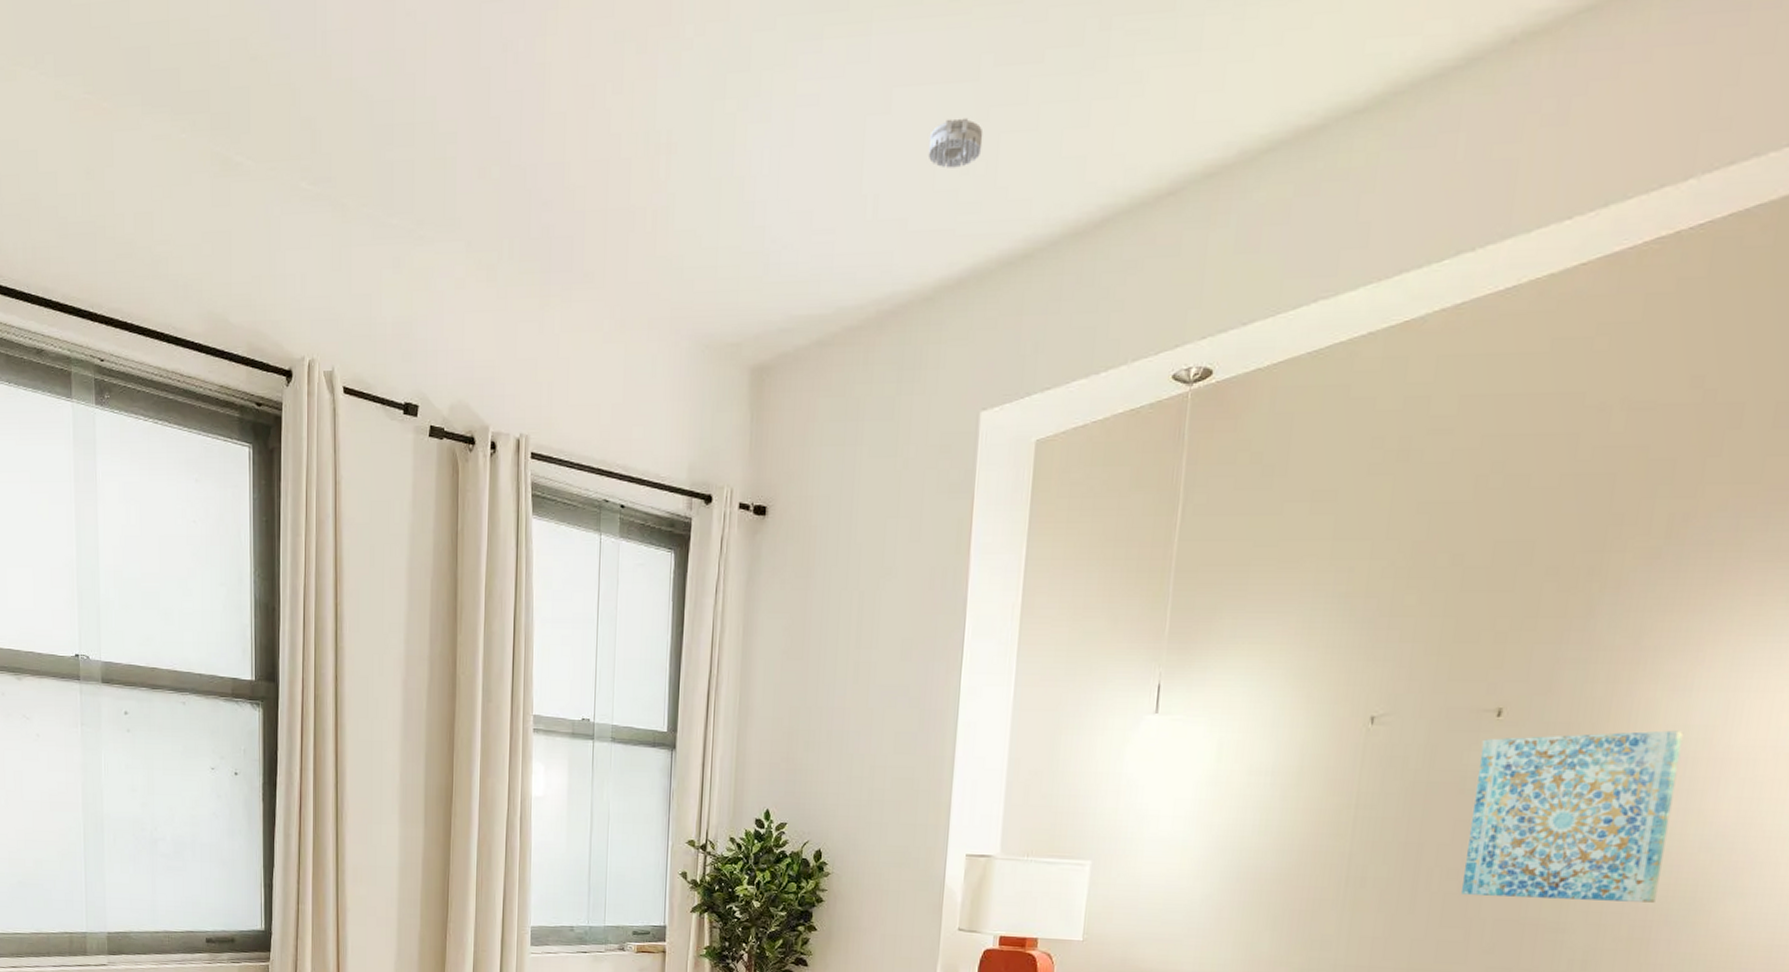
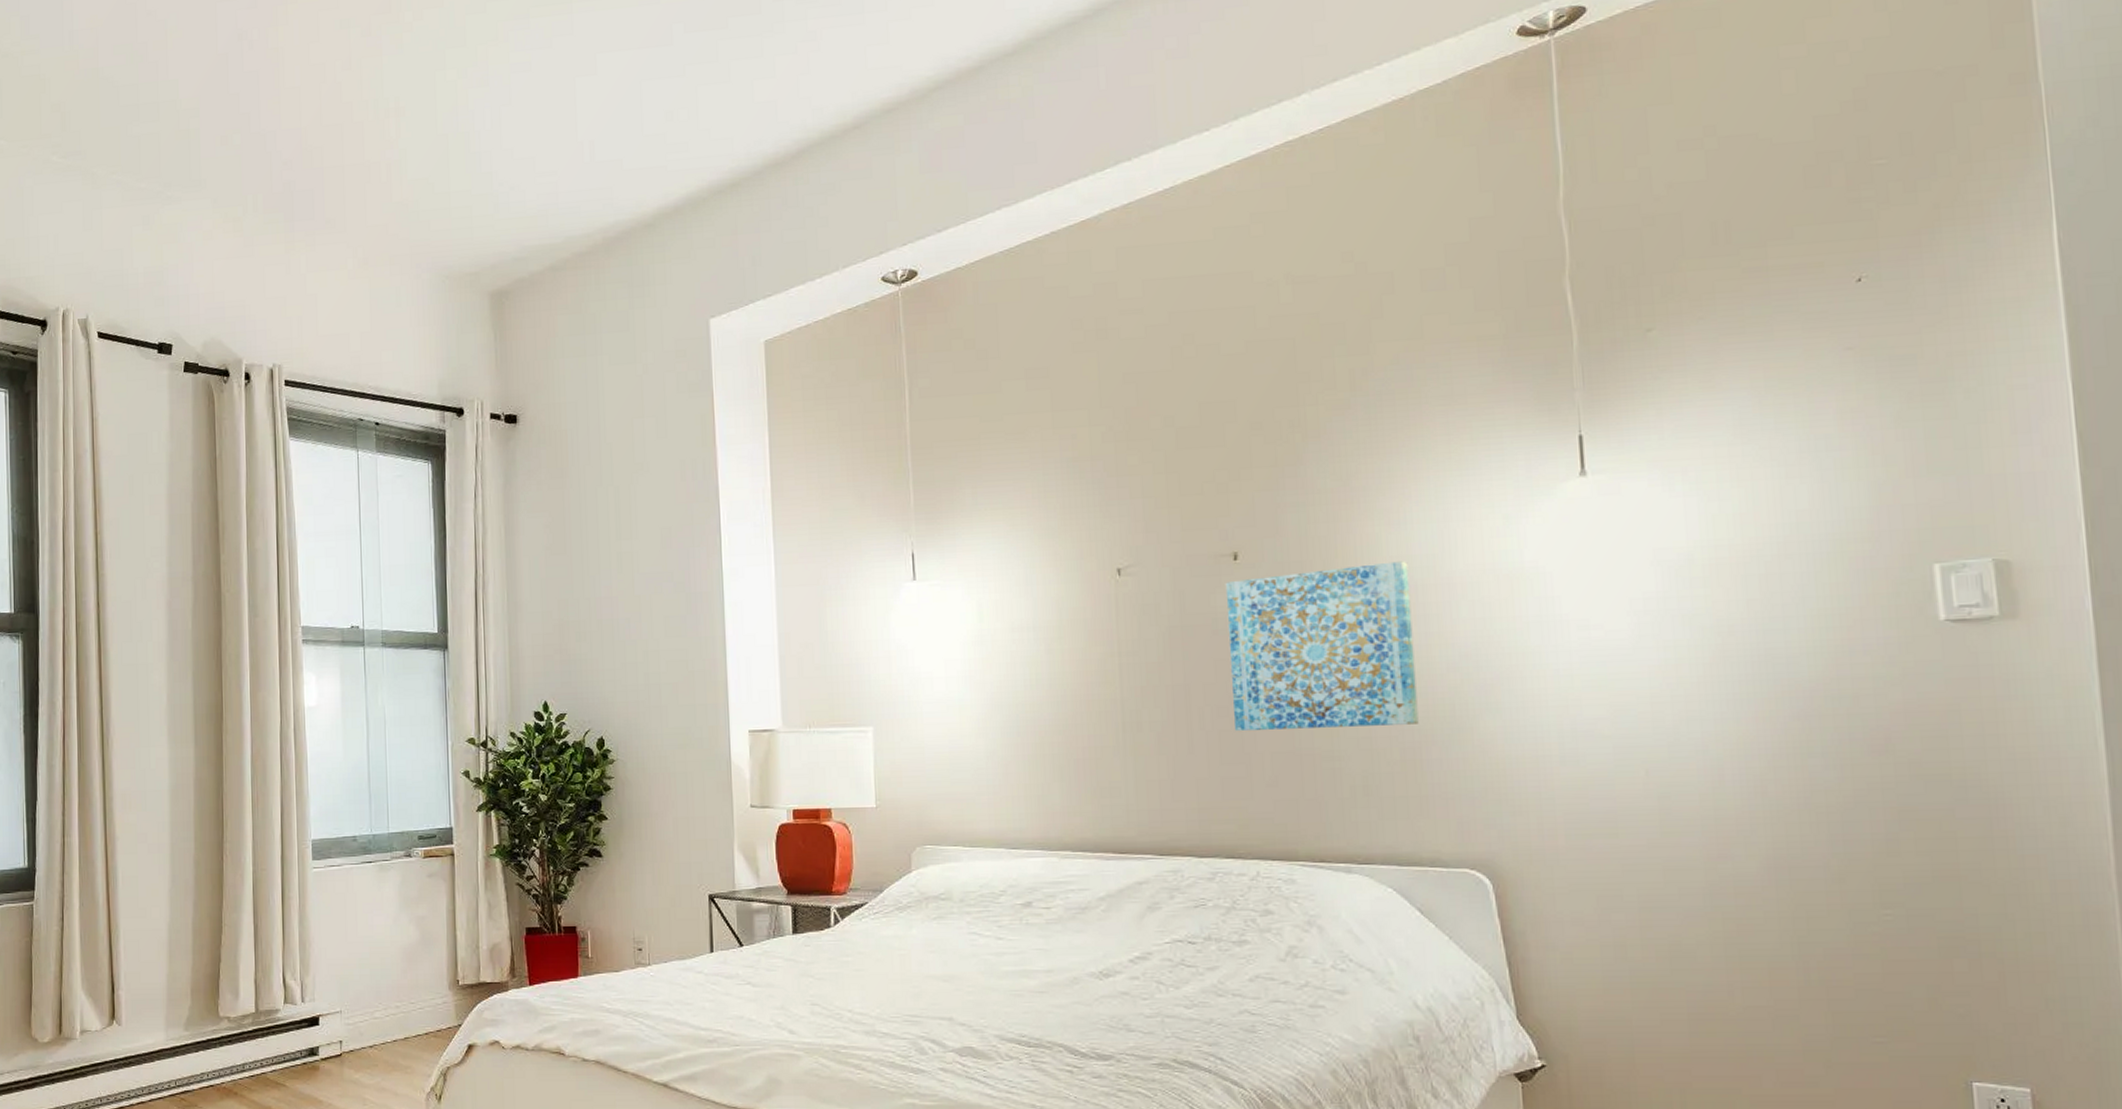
smoke detector: present [928,117,983,168] -> none [634,75,683,117]

